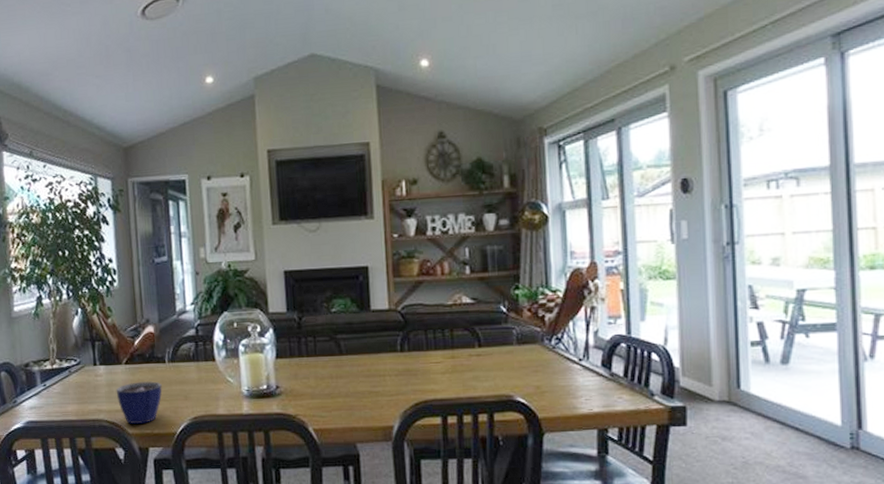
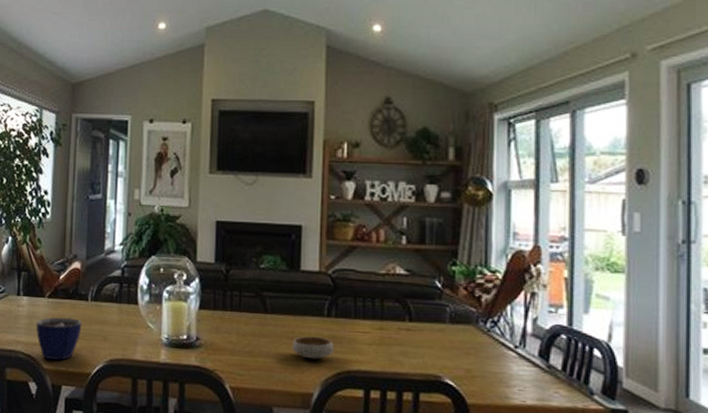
bowl: none [369,371,410,394] -> present [292,336,335,360]

